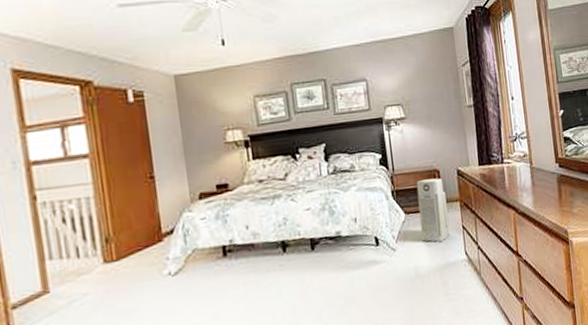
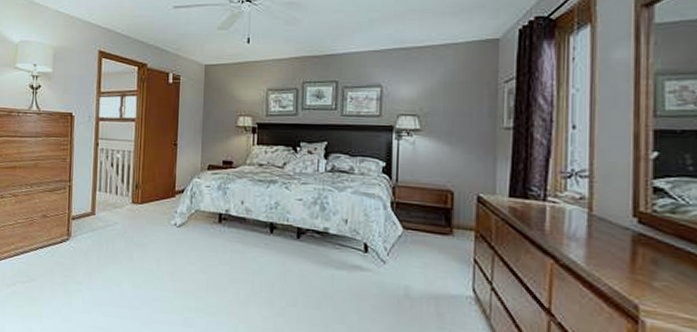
air purifier: present [416,178,449,243] -> none [418,198,458,270]

